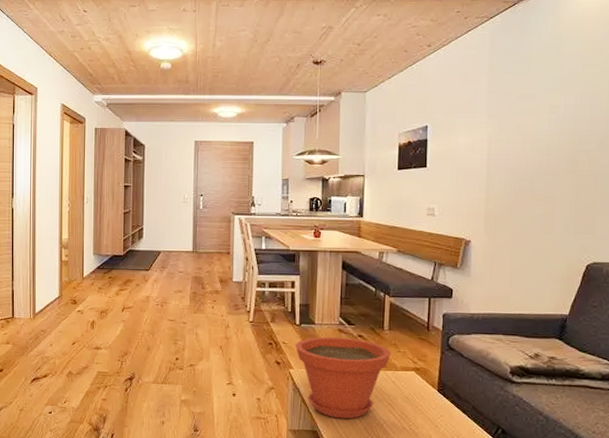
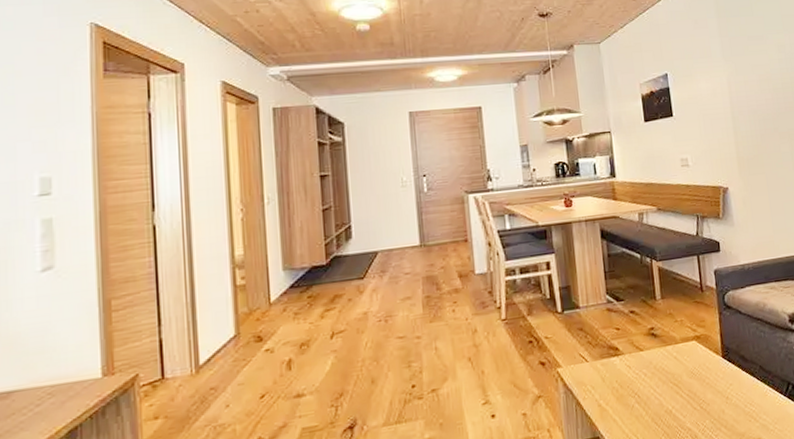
plant pot: present [295,336,391,419] -> none [559,315,668,416]

